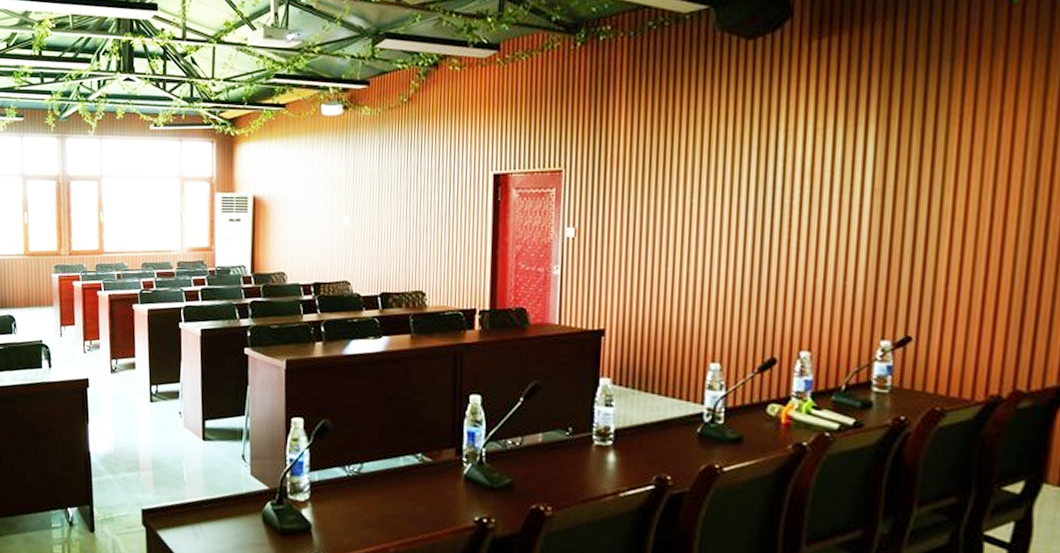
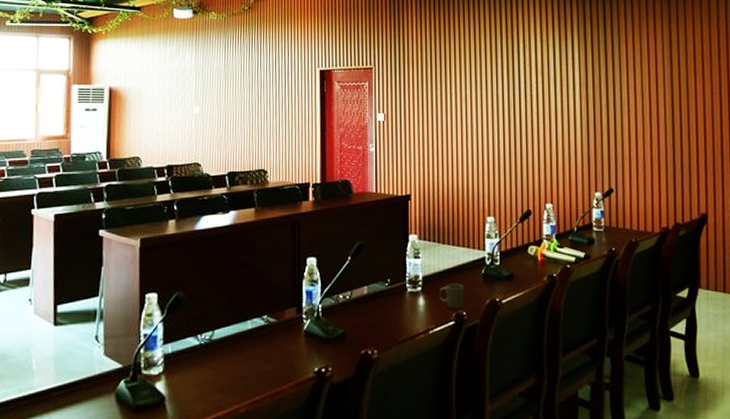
cup: none [636,440,671,472] -> present [439,283,464,309]

